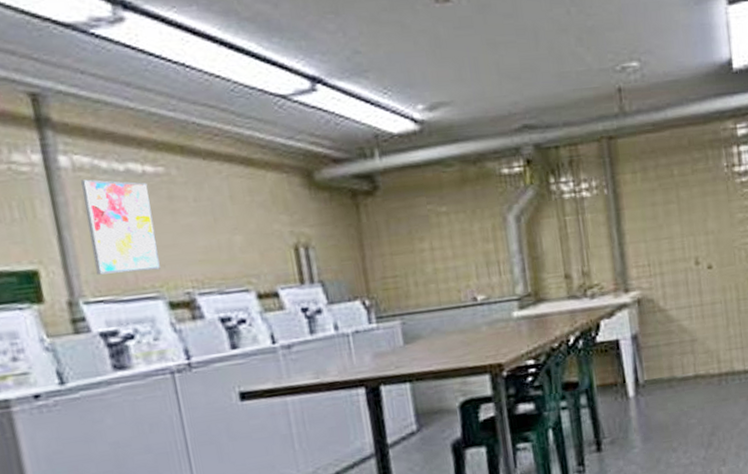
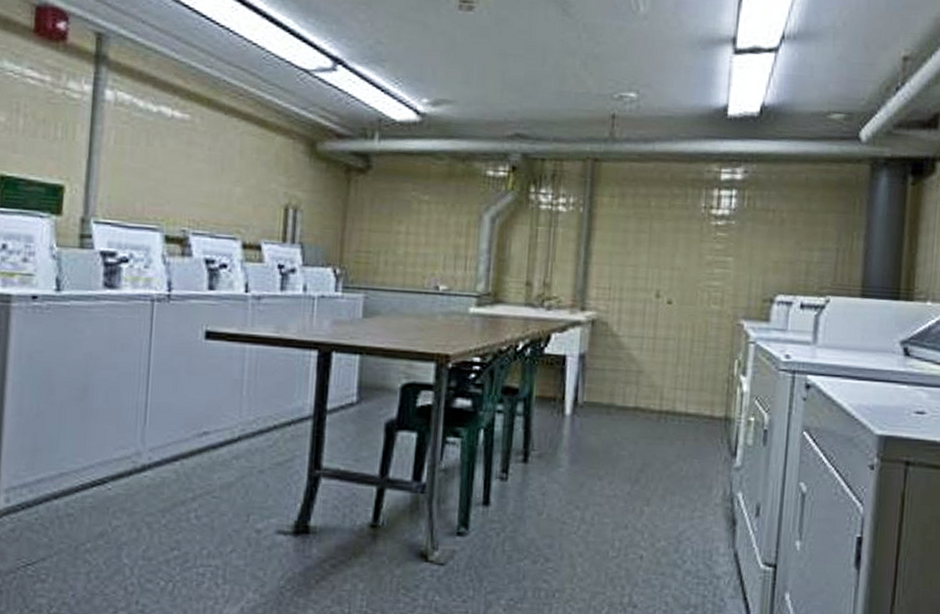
wall art: present [80,179,160,275] -> none [111,114,173,205]

